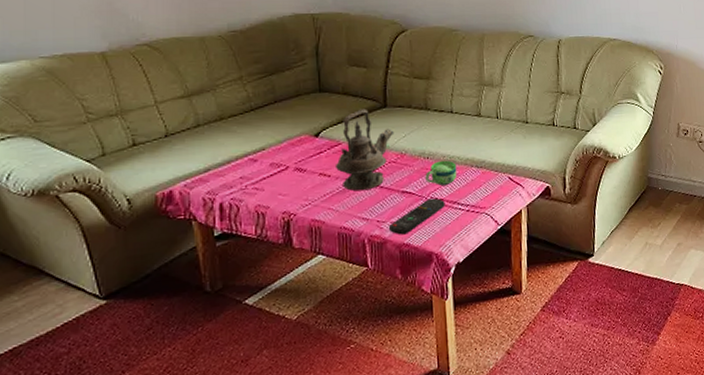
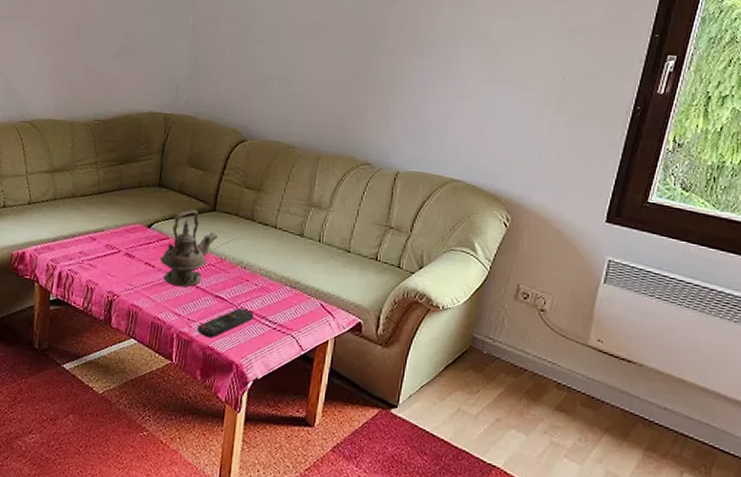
cup: present [425,160,457,186] -> none [239,273,272,299]

